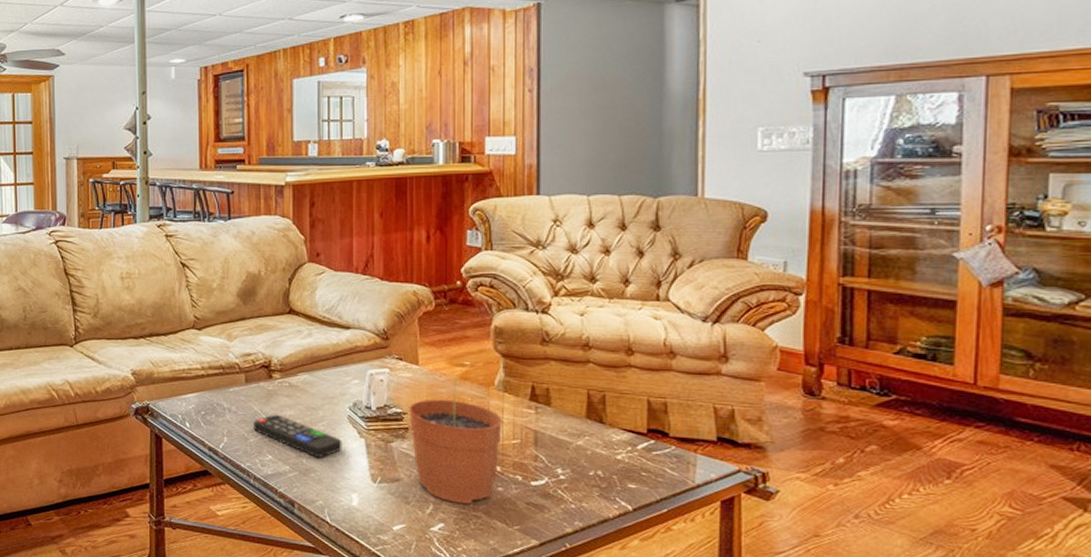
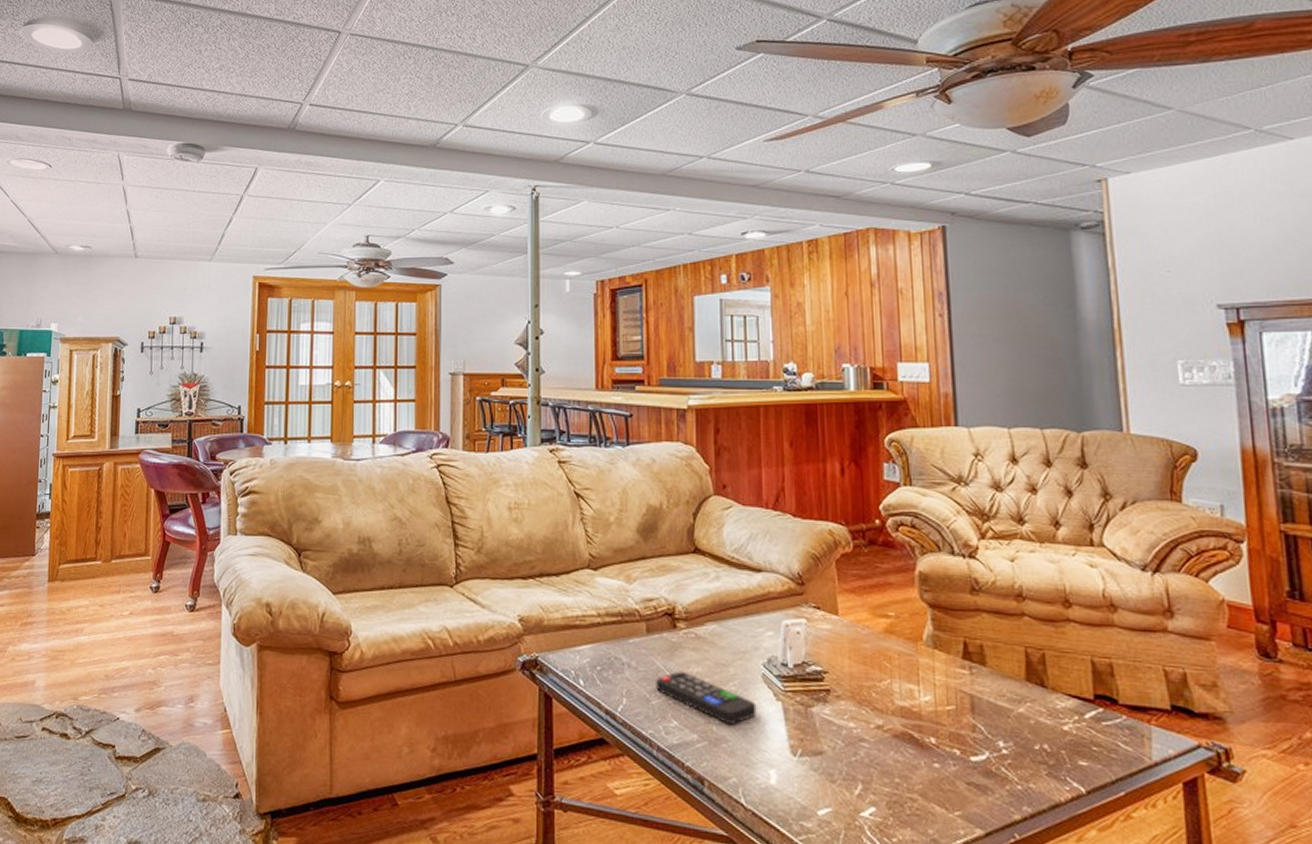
plant pot: present [409,370,504,504] -> none [829,622,935,783]

